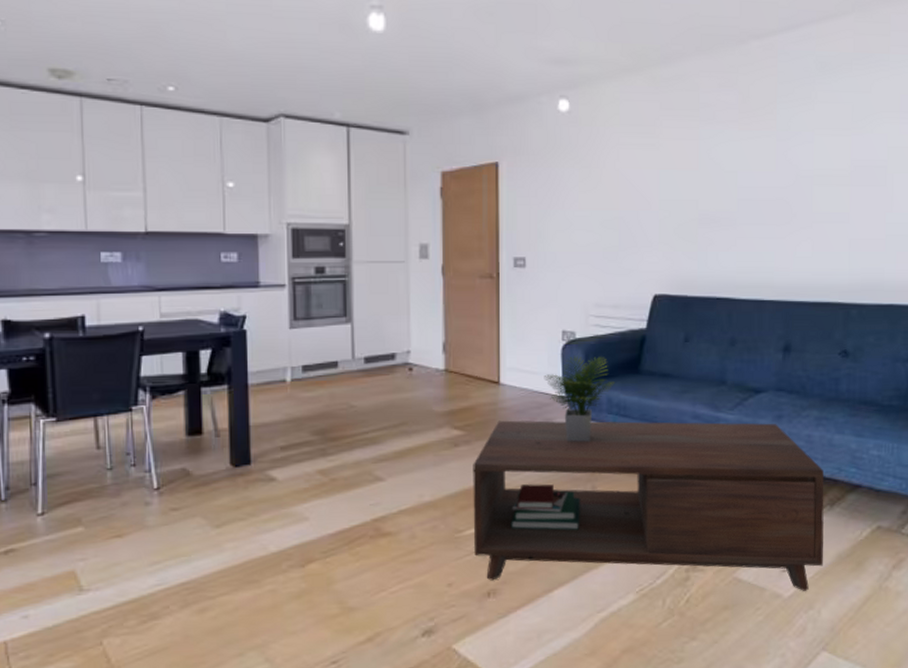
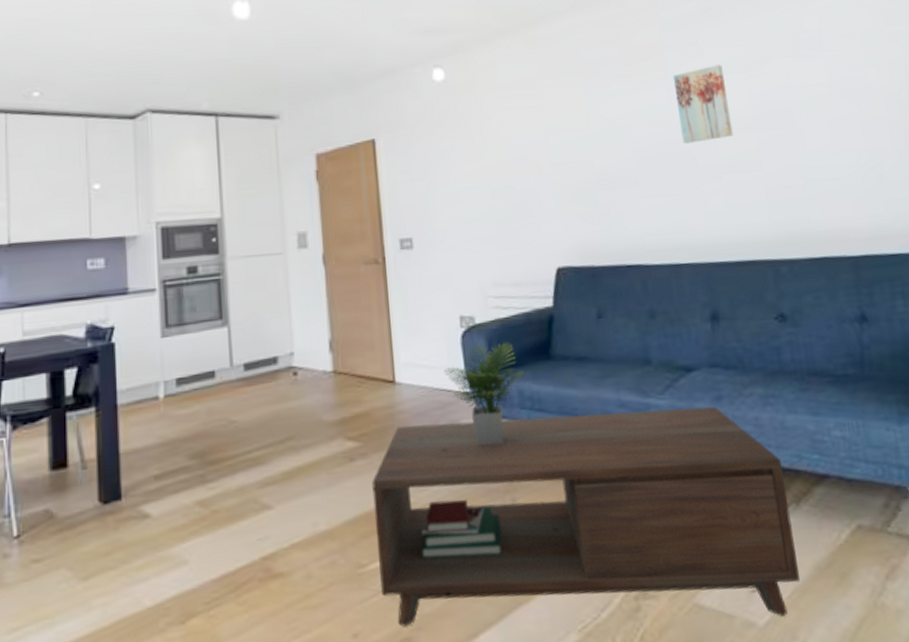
wall art: none [782,120,830,192] -> present [672,64,733,144]

